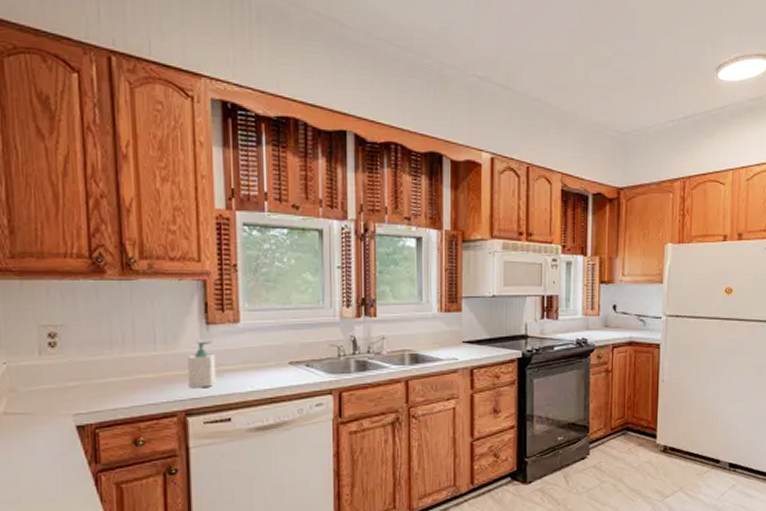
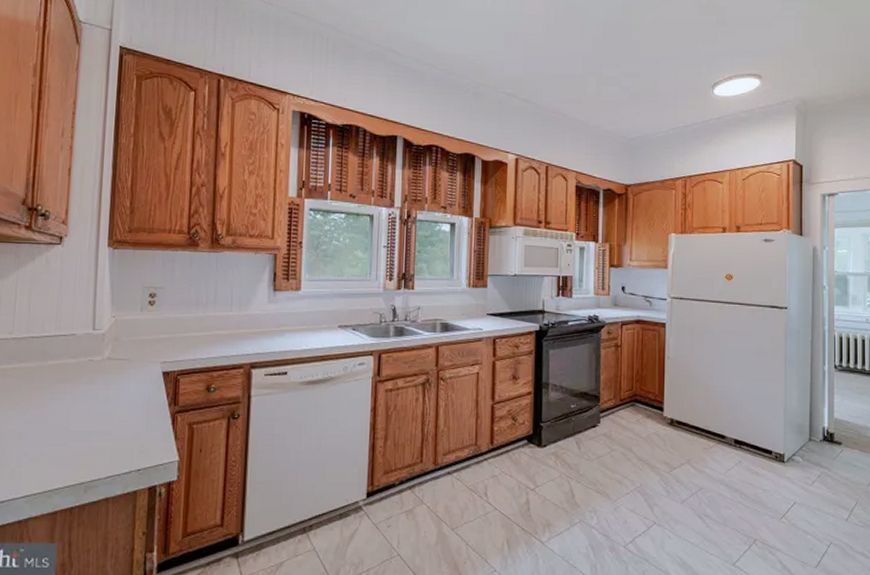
soap bottle: present [188,341,217,387] -> none [255,305,279,344]

